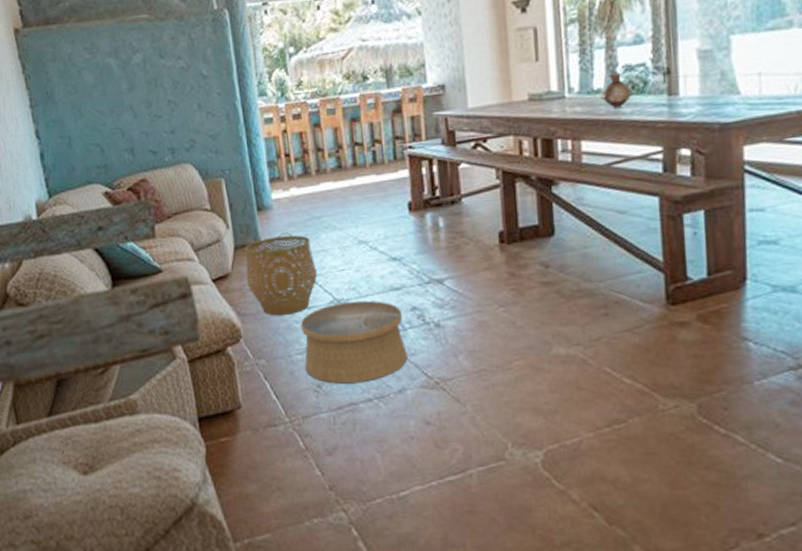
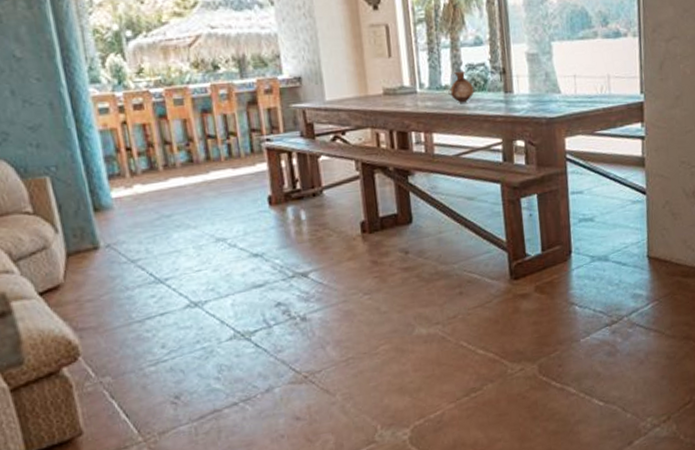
basket: present [244,232,318,316] -> none [79,233,170,327]
woven basket: present [300,300,408,384] -> none [152,300,274,392]

